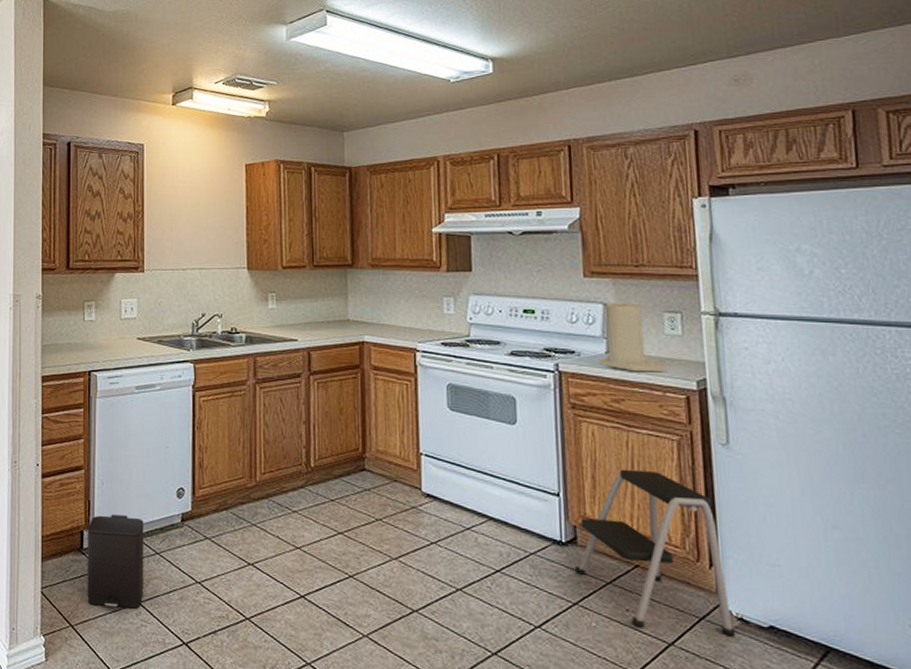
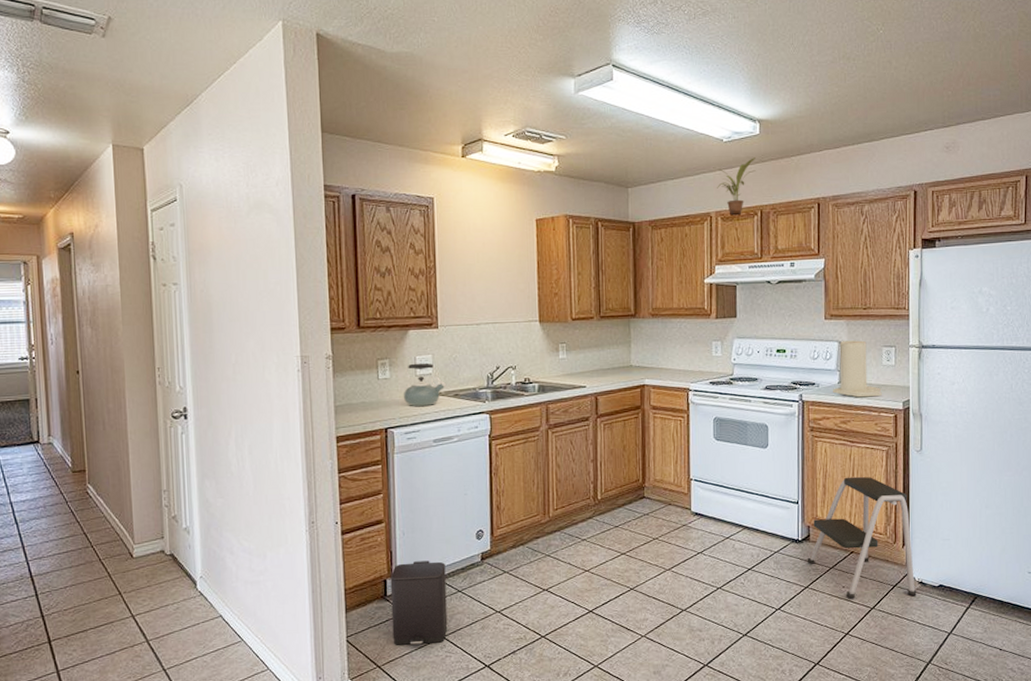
kettle: none [107,306,151,352] -> present [403,363,447,407]
potted plant: none [444,98,490,160] -> present [717,158,756,216]

